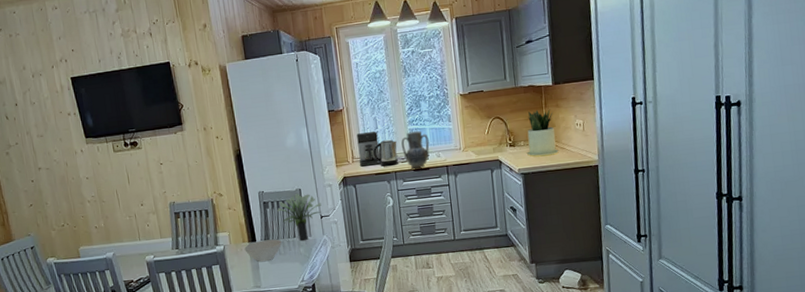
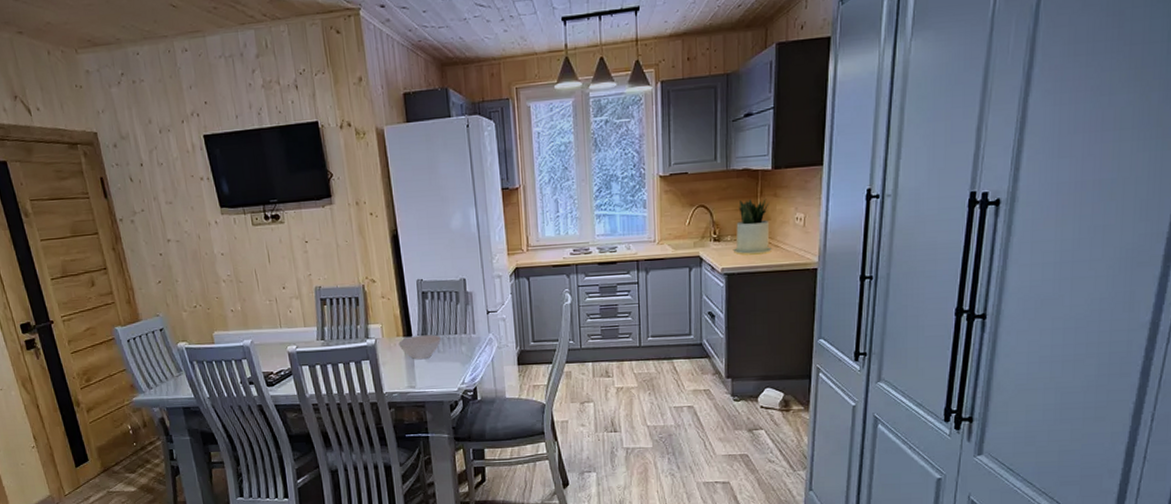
flower arrangement: present [277,193,321,242] -> none [437,283,488,339]
coffee maker: present [356,131,382,168] -> none [534,215,561,258]
kettle: present [372,139,398,167] -> none [551,225,581,259]
ceramic jug: present [401,131,430,169] -> none [586,217,619,262]

